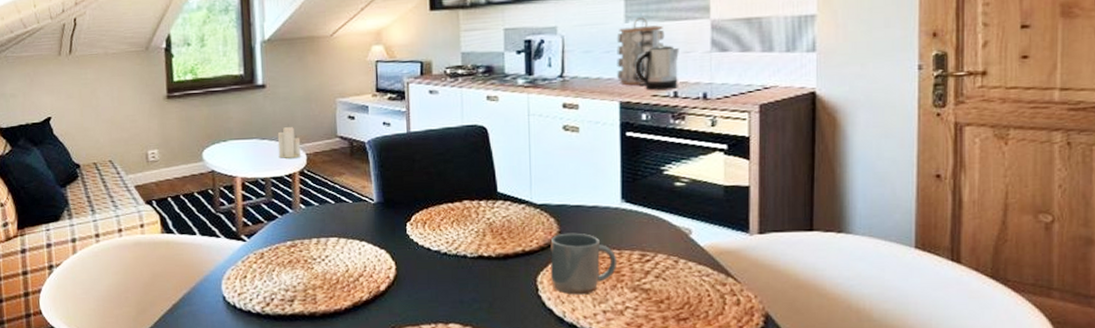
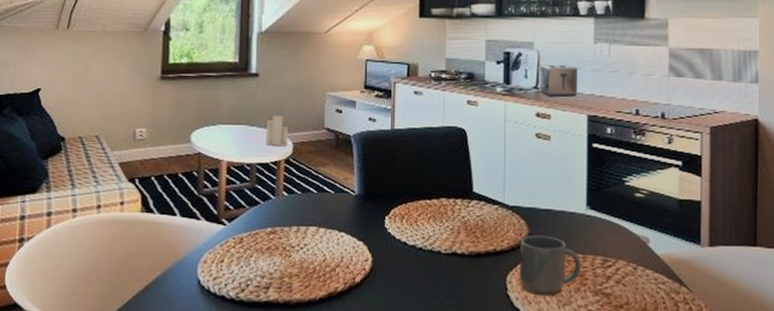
toaster: none [565,48,608,86] -> present [540,64,579,98]
spice rack: present [616,17,665,86] -> none [586,40,629,101]
kettle: present [635,45,679,91] -> none [602,67,641,108]

